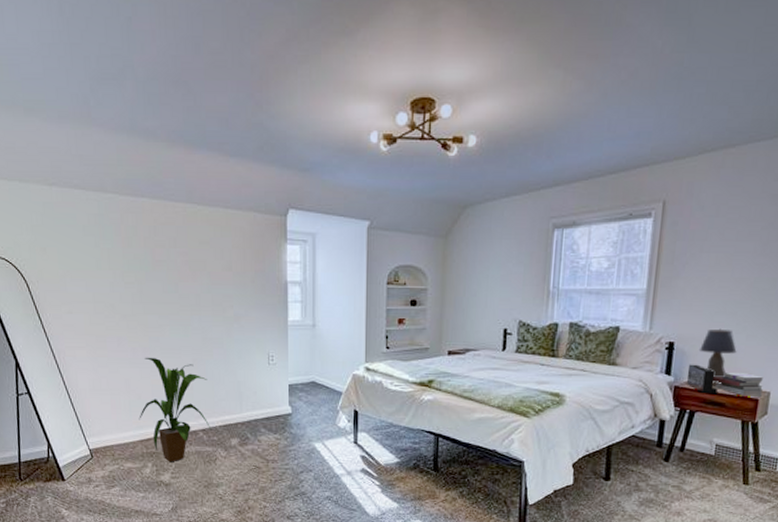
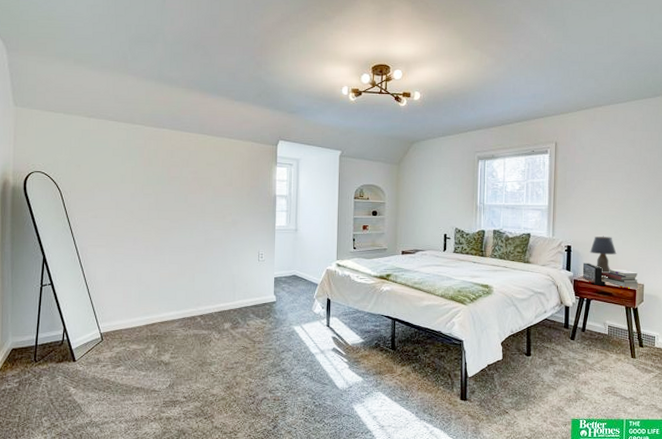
house plant: present [139,357,212,462] -> none [146,254,208,344]

